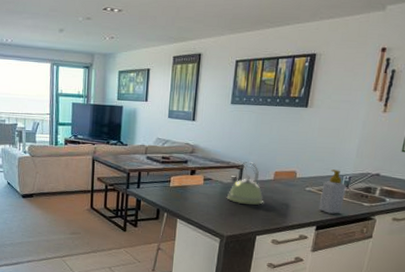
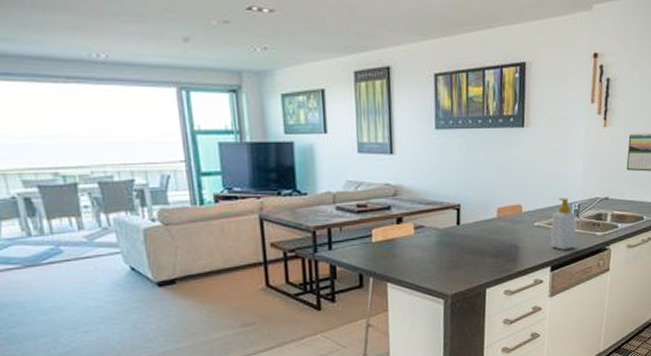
kettle: present [226,162,263,206] -> none [445,199,489,254]

